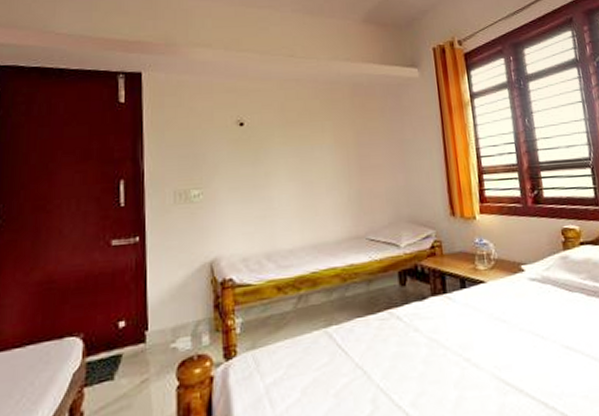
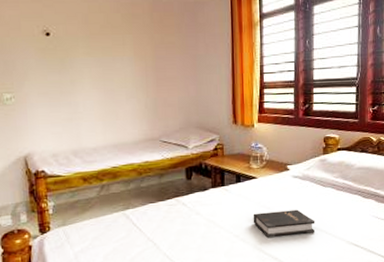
hardback book: none [485,322,568,363] -> present [253,209,316,239]

